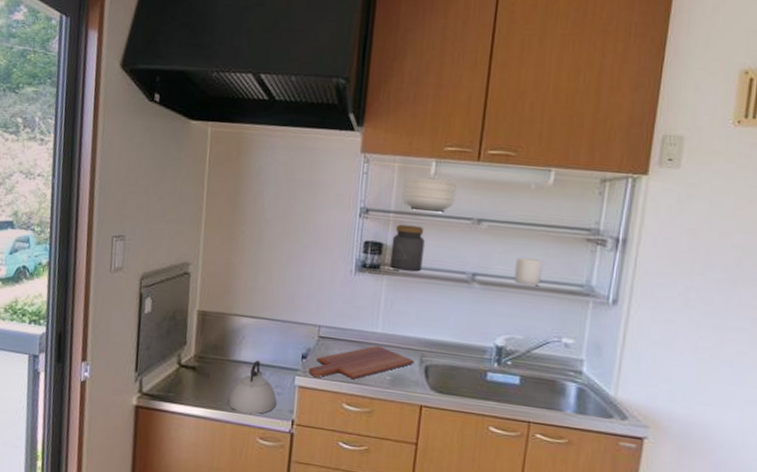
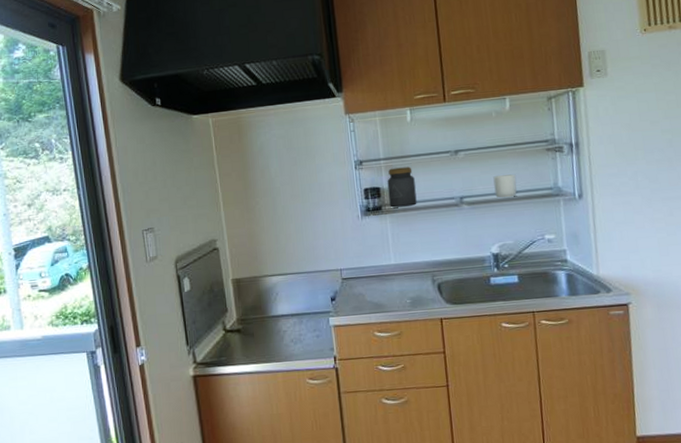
kettle: present [228,360,277,415] -> none [274,311,318,361]
cutting board: present [308,346,415,380] -> none [339,275,428,315]
bowl: present [402,178,457,213] -> none [386,123,432,154]

